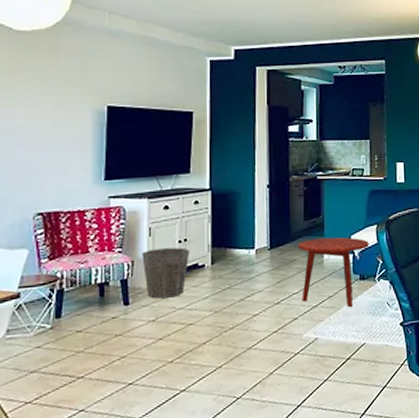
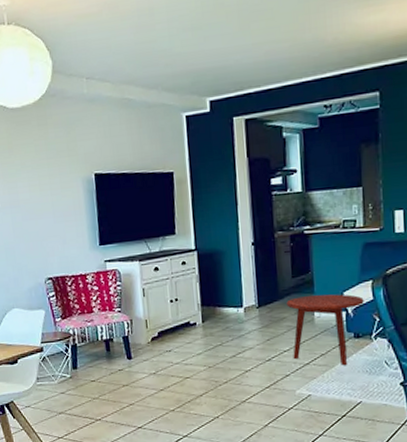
waste bin: present [142,247,190,299] -> none [138,307,182,354]

